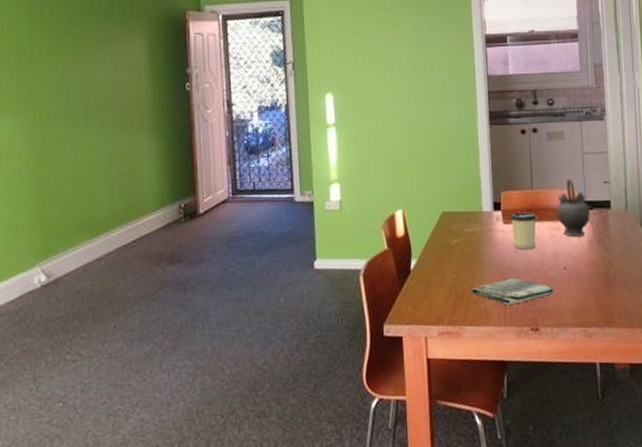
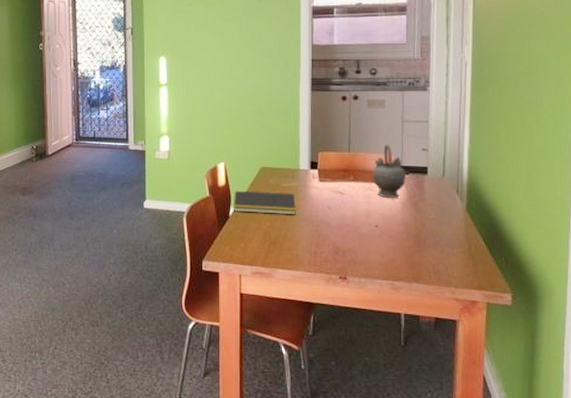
notepad: none [414,239,482,265] -> present [233,190,296,215]
dish towel: present [471,278,555,305] -> none [284,231,365,254]
cup: present [511,212,536,250] -> none [327,172,351,206]

